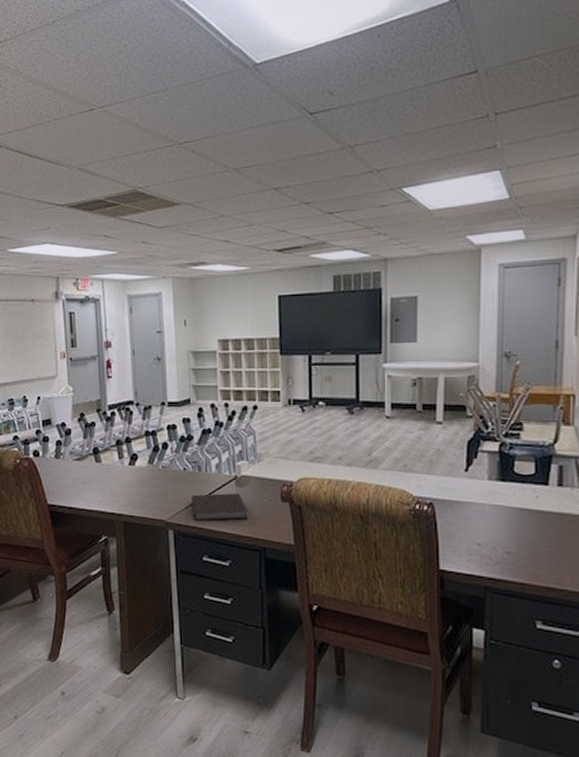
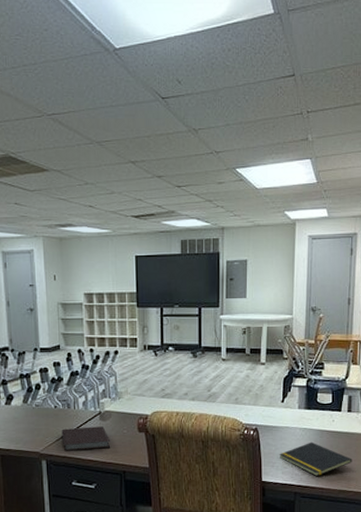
notepad: none [462,522,566,567] -> present [279,441,353,476]

